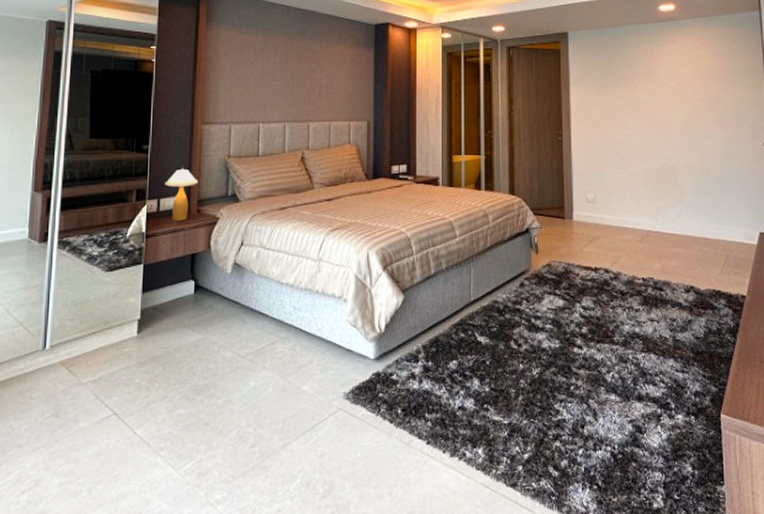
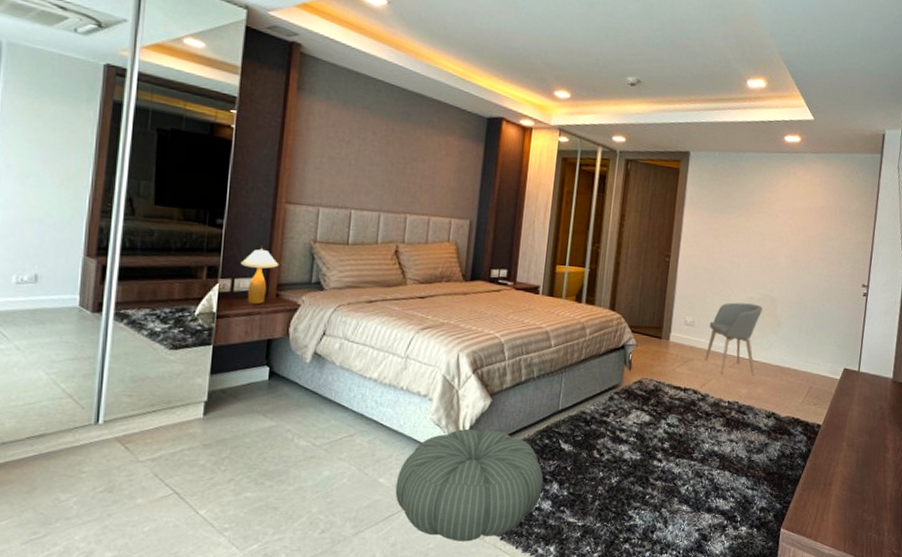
pouf: none [319,327,464,449] -> present [395,429,544,542]
armchair: none [611,174,666,251] -> present [704,302,763,376]

